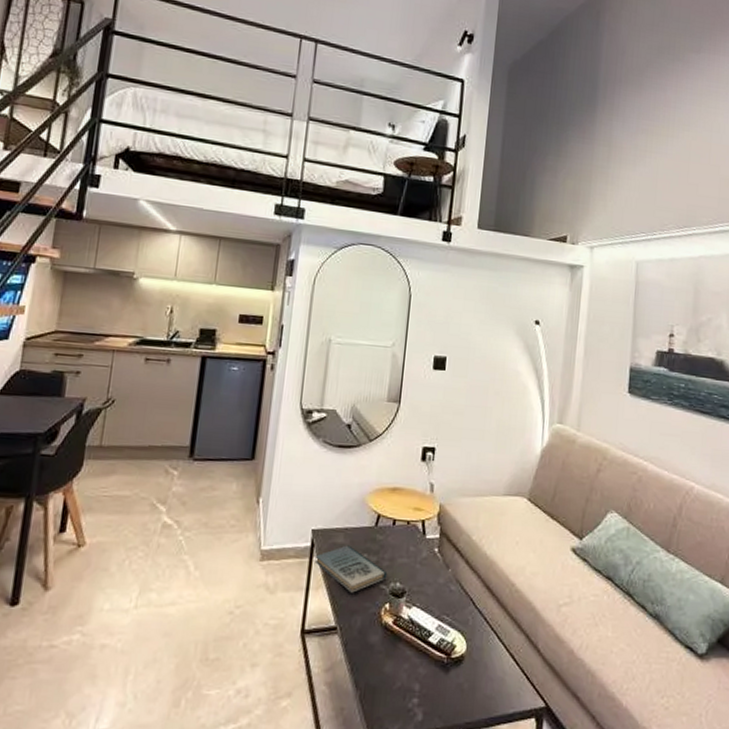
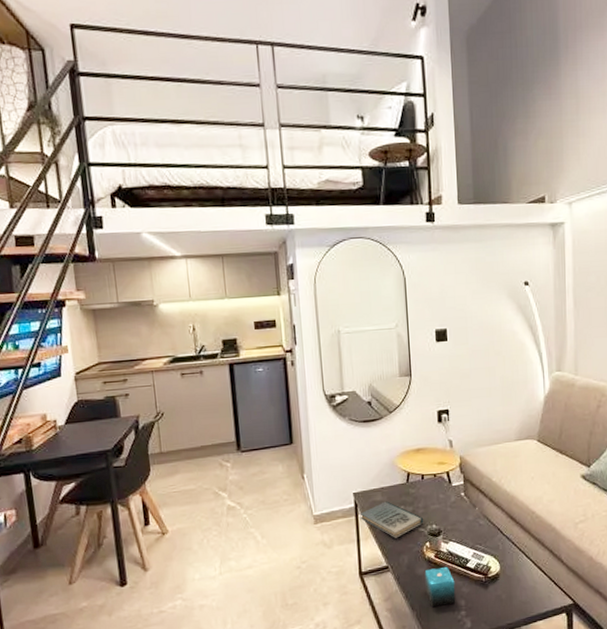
candle: none [375,637,412,689] -> present [424,566,456,608]

